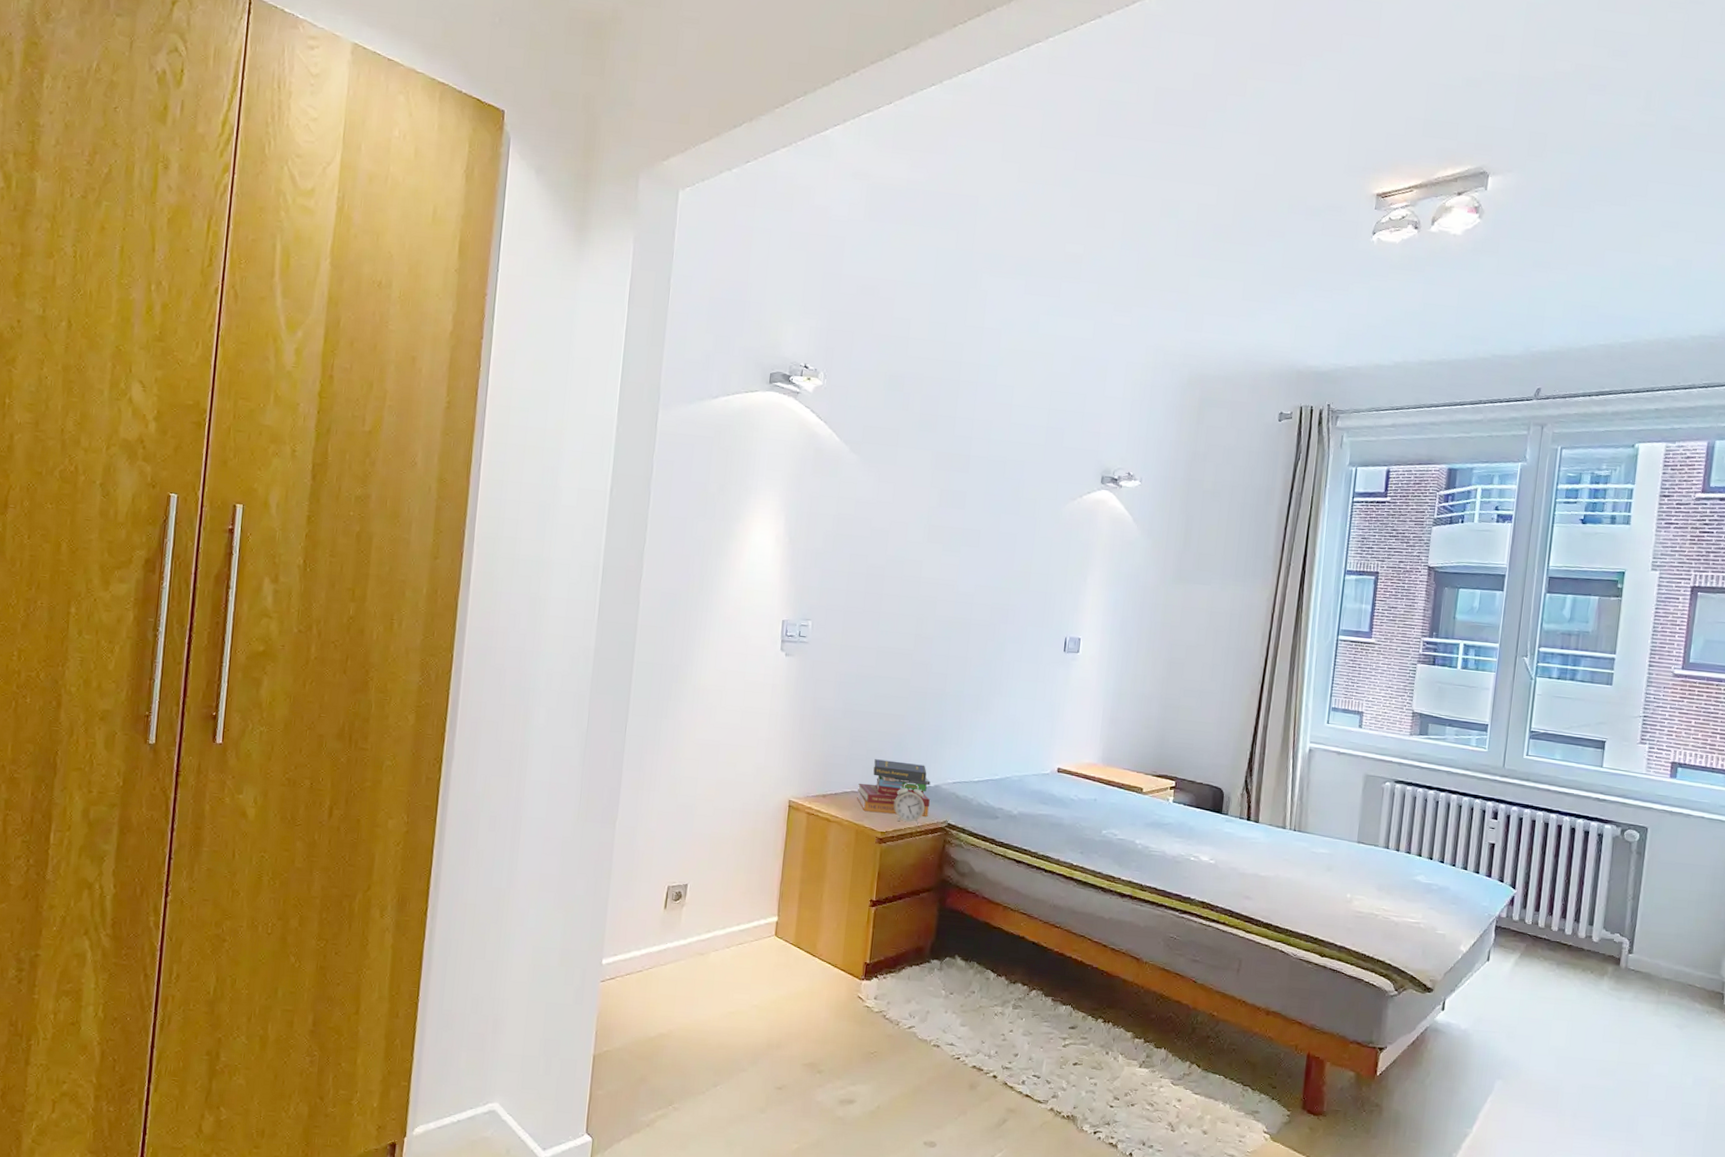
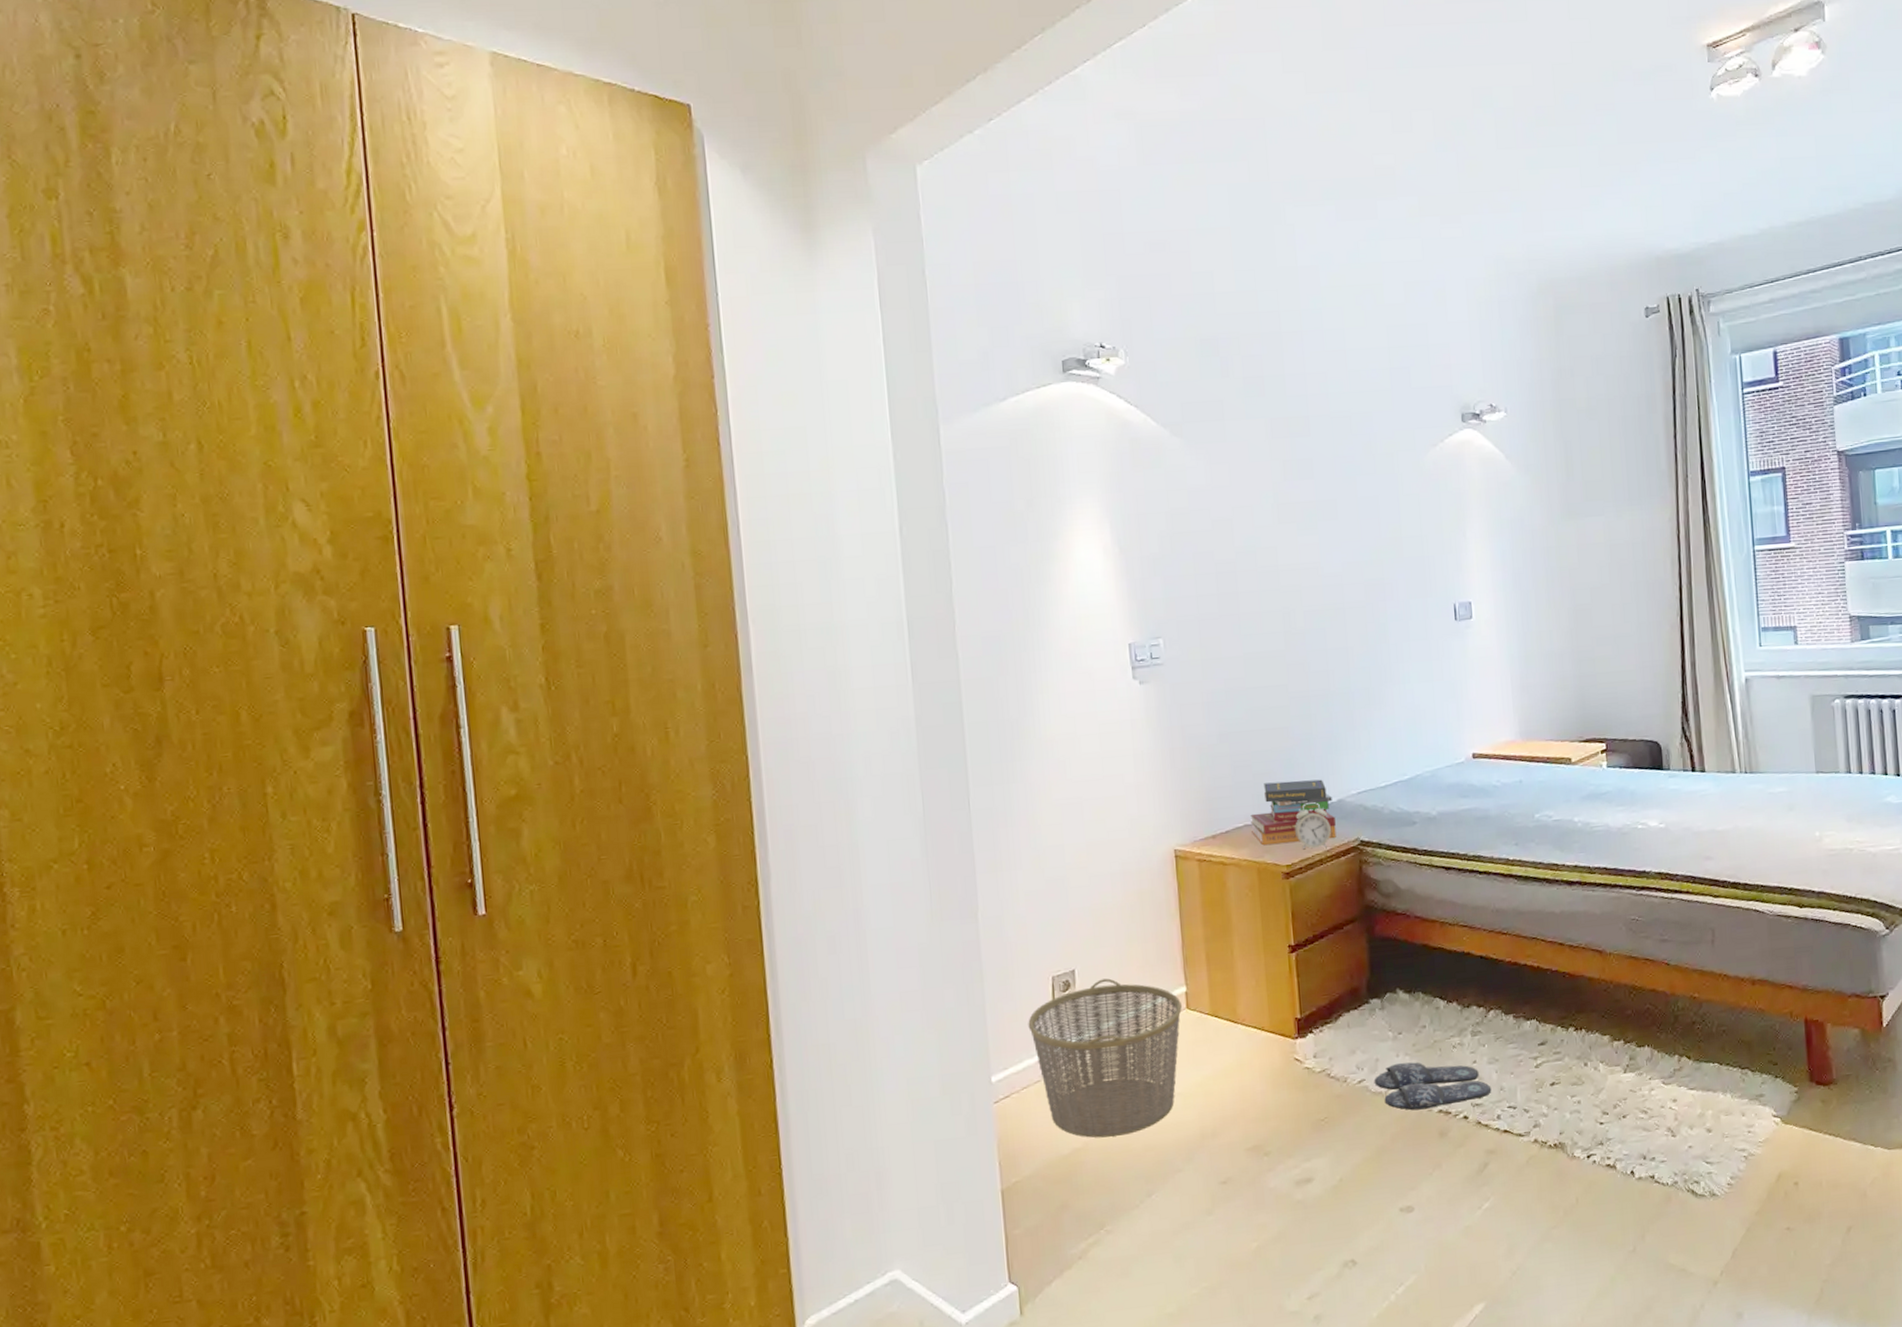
basket: none [640,896,771,1031] -> present [1028,978,1182,1138]
slippers: none [922,1018,1022,1063] -> present [1375,1062,1492,1110]

